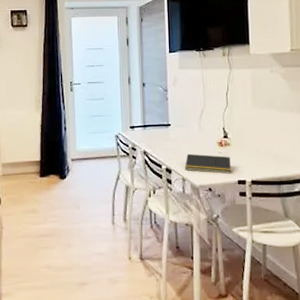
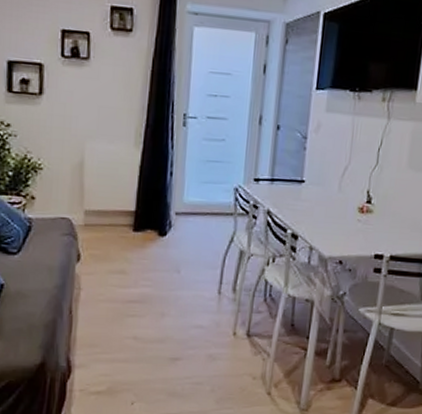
notepad: present [184,153,232,174] -> none [314,218,370,246]

